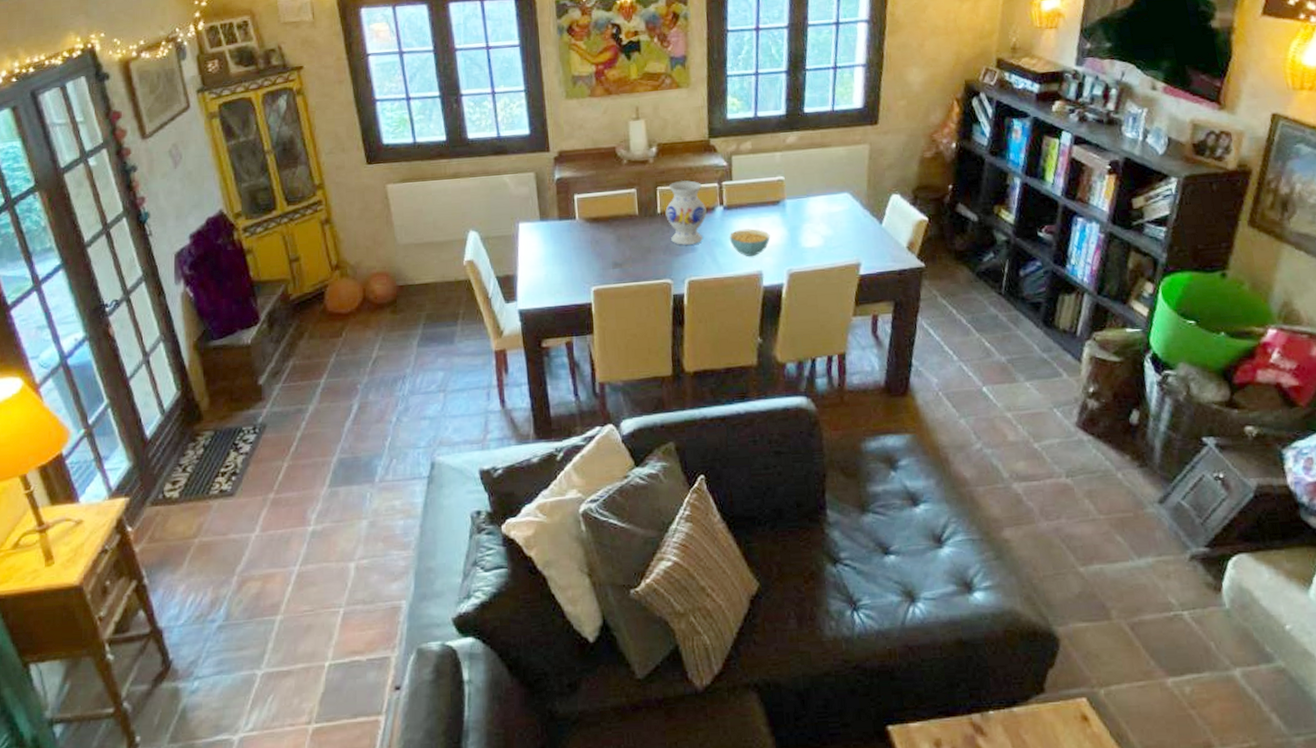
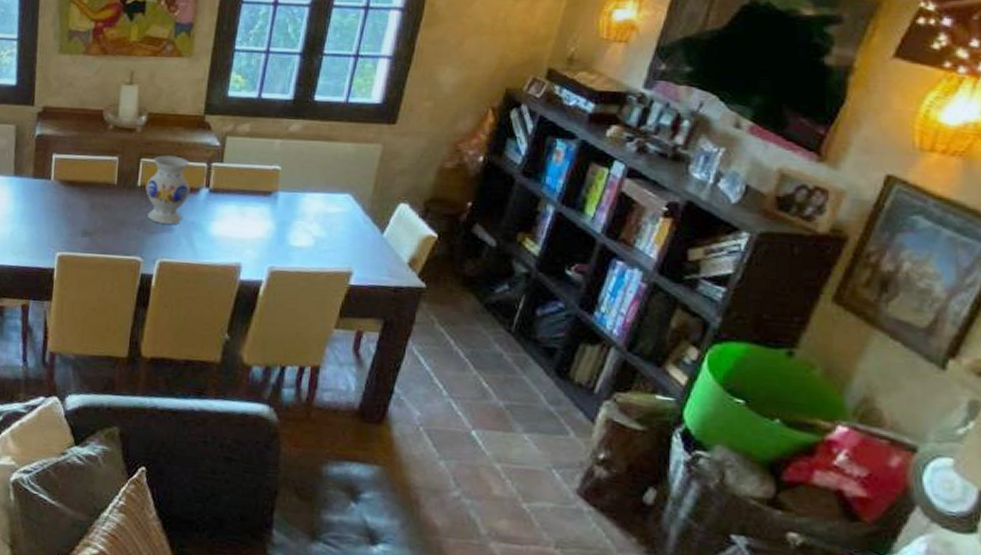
cereal bowl: present [729,228,771,256] -> none [210,216,256,247]

